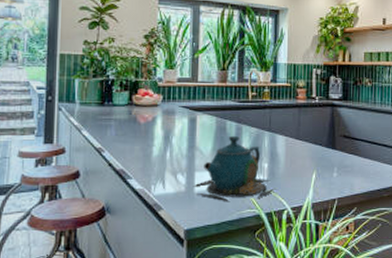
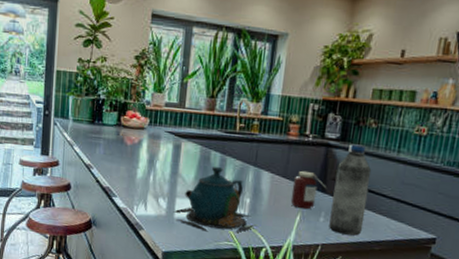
jar: none [305,130,337,167] -> present [290,170,327,210]
water bottle: none [342,102,372,186] -> present [329,144,372,236]

